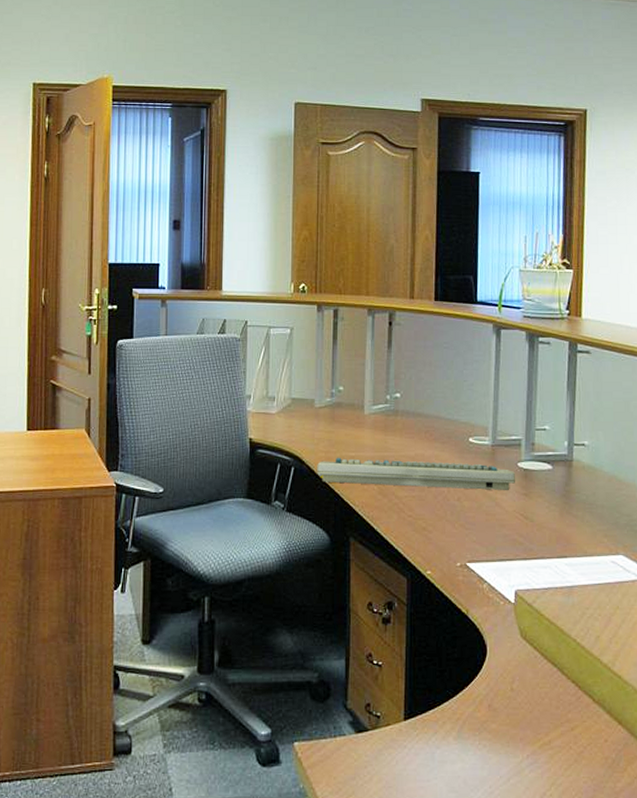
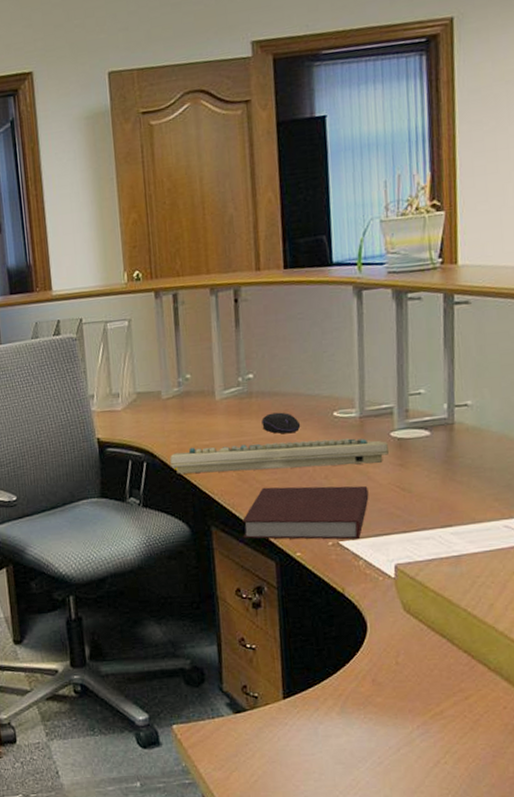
notebook: none [379,503,496,562] -> present [241,485,369,540]
computer mouse: none [405,432,440,454] -> present [261,412,301,434]

